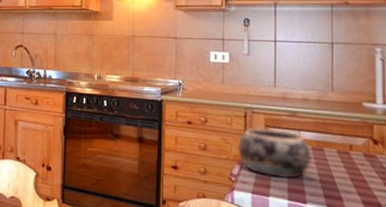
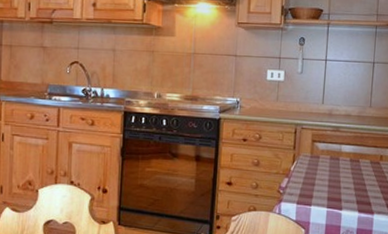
decorative bowl: present [238,127,311,180] -> none [287,142,349,189]

